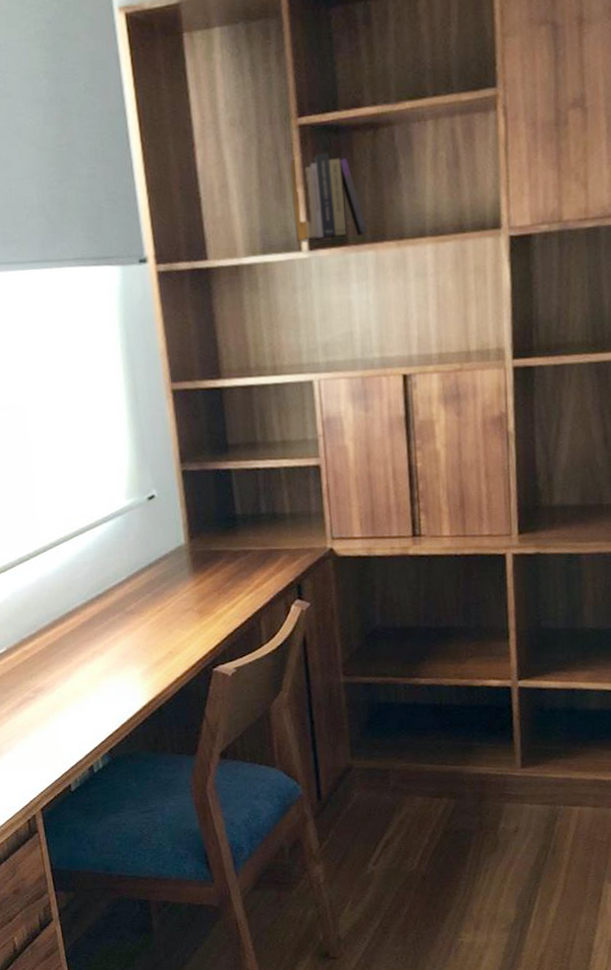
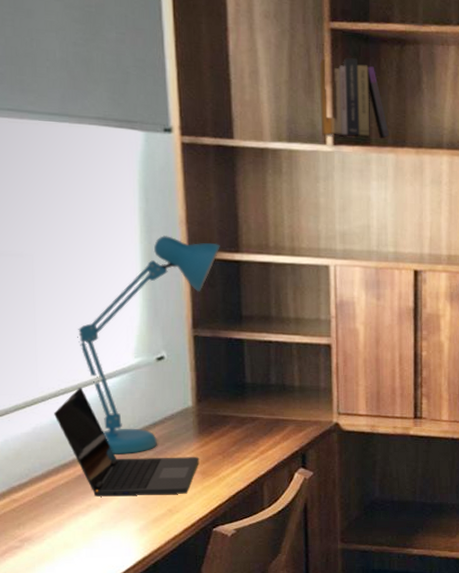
laptop: none [56,534,196,643] -> present [54,387,199,497]
desk lamp: none [72,370,202,599] -> present [77,236,220,454]

